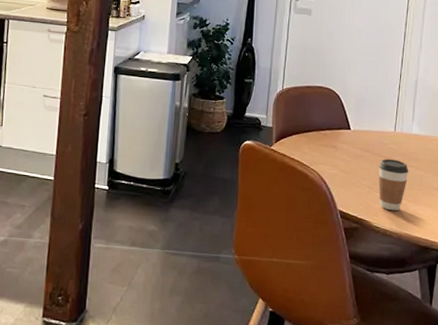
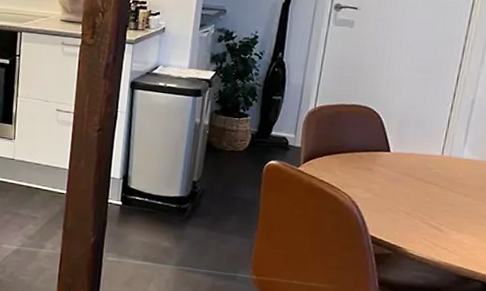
coffee cup: present [378,159,409,211] -> none [417,184,455,239]

